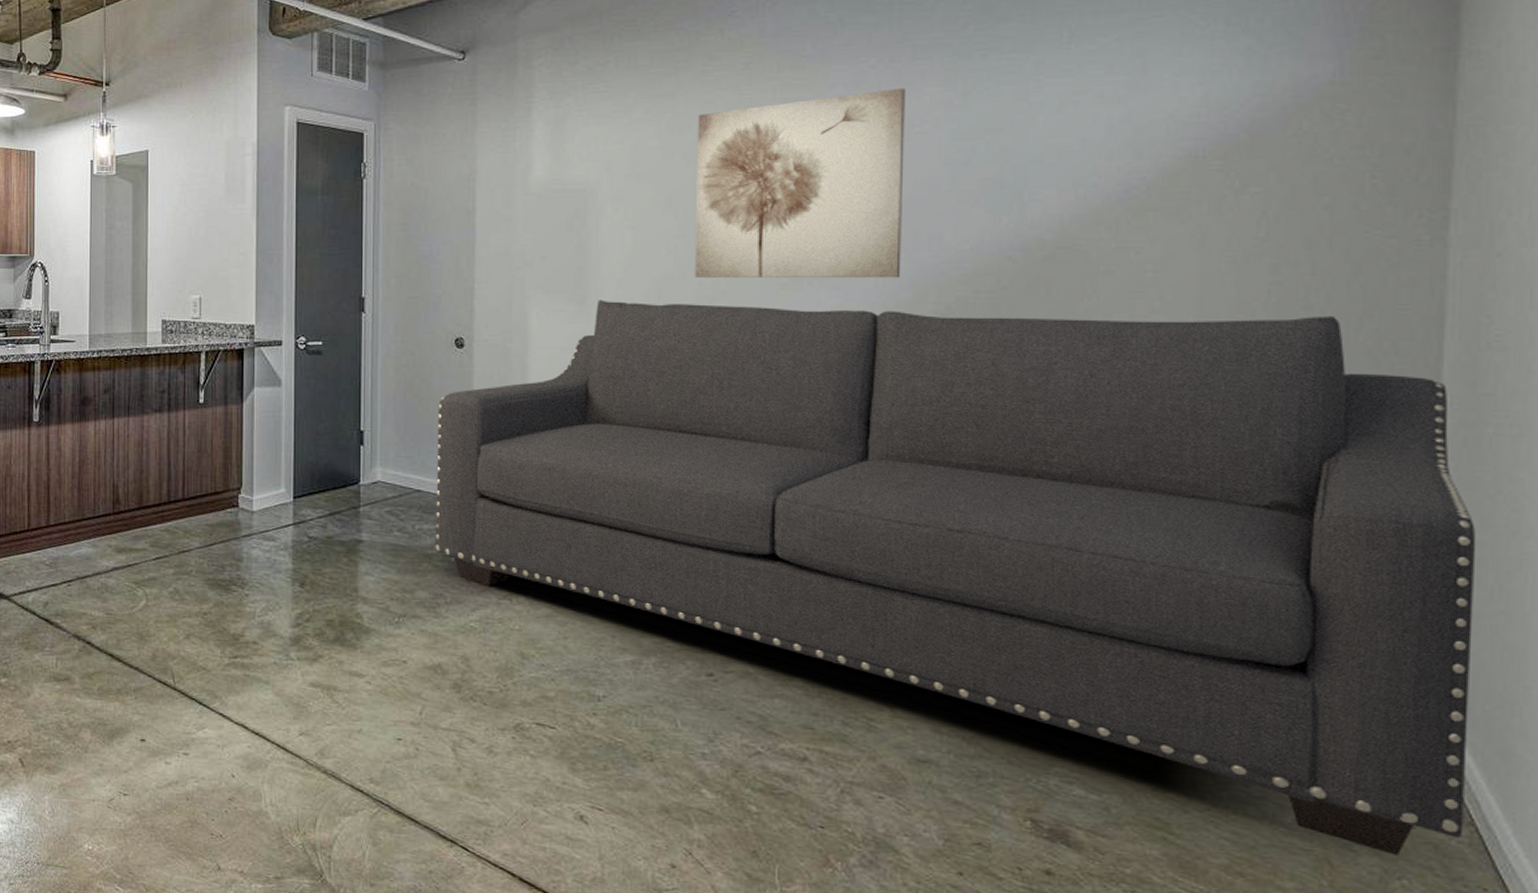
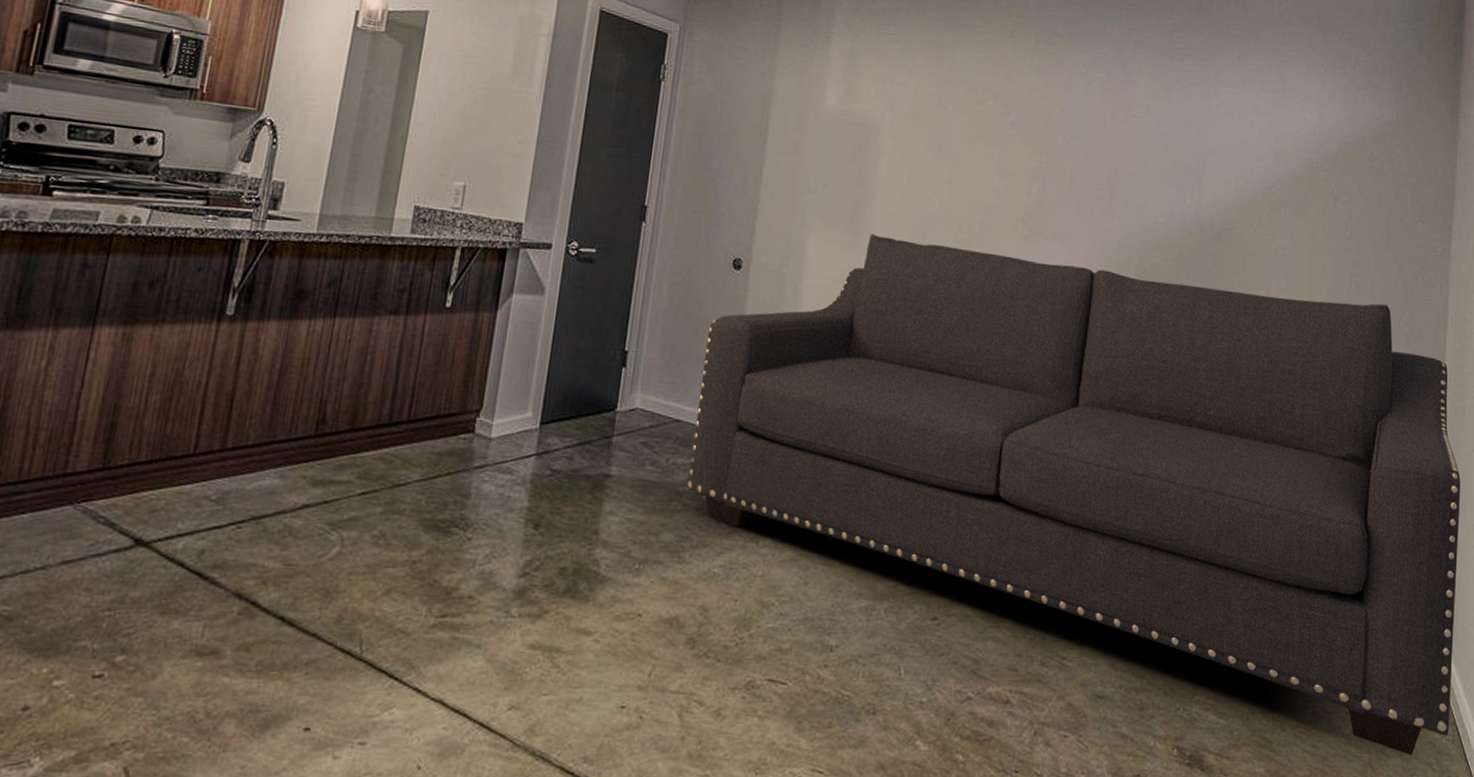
wall art: present [694,87,905,279] -> none [954,70,1127,242]

